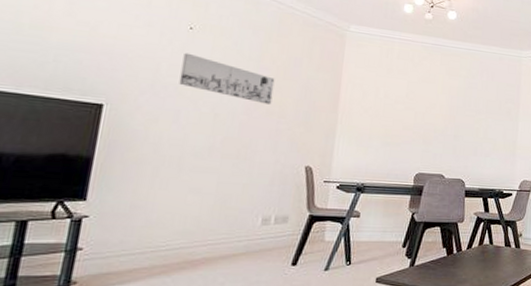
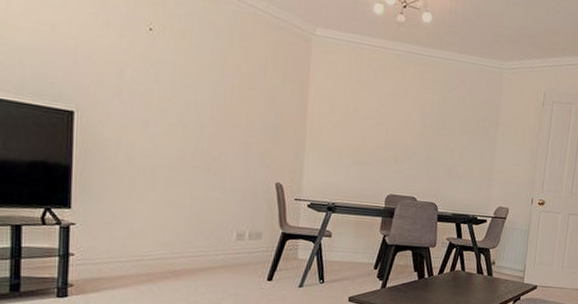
wall art: present [179,53,275,105] -> none [144,57,240,116]

